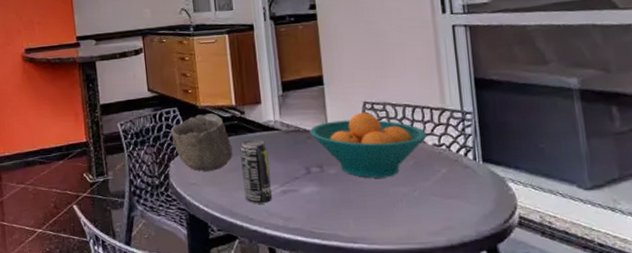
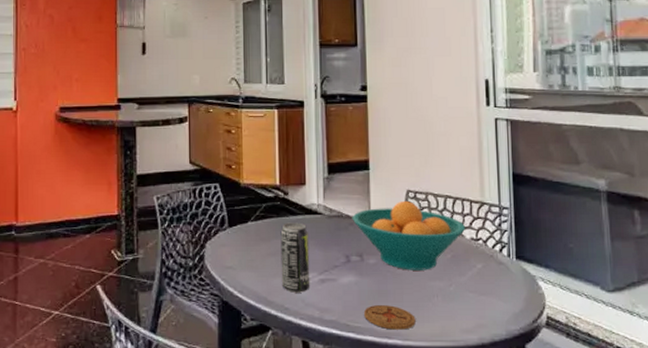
bowl: present [170,113,233,172] -> none [210,192,273,254]
coaster: none [328,212,381,235] -> present [364,305,416,330]

